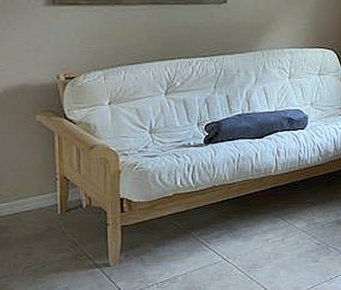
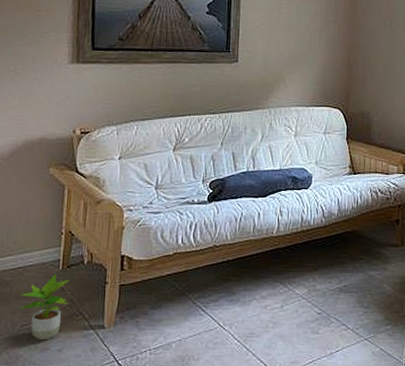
potted plant: none [19,217,71,280] -> present [18,273,70,341]

